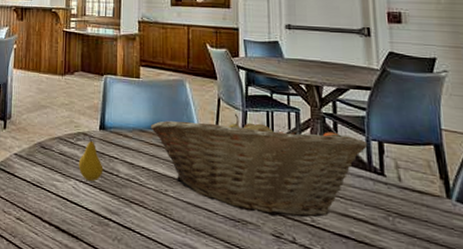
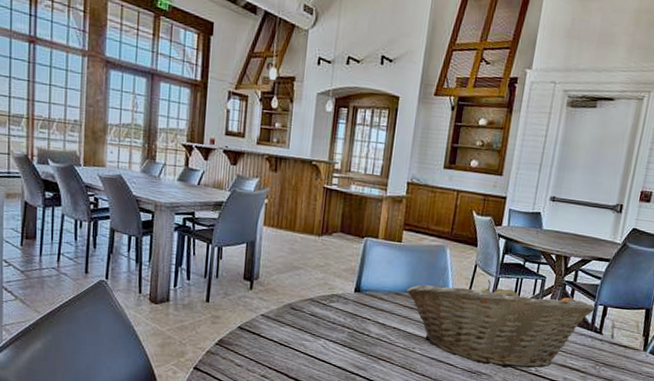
fruit: present [78,132,104,181] -> none [329,294,355,341]

